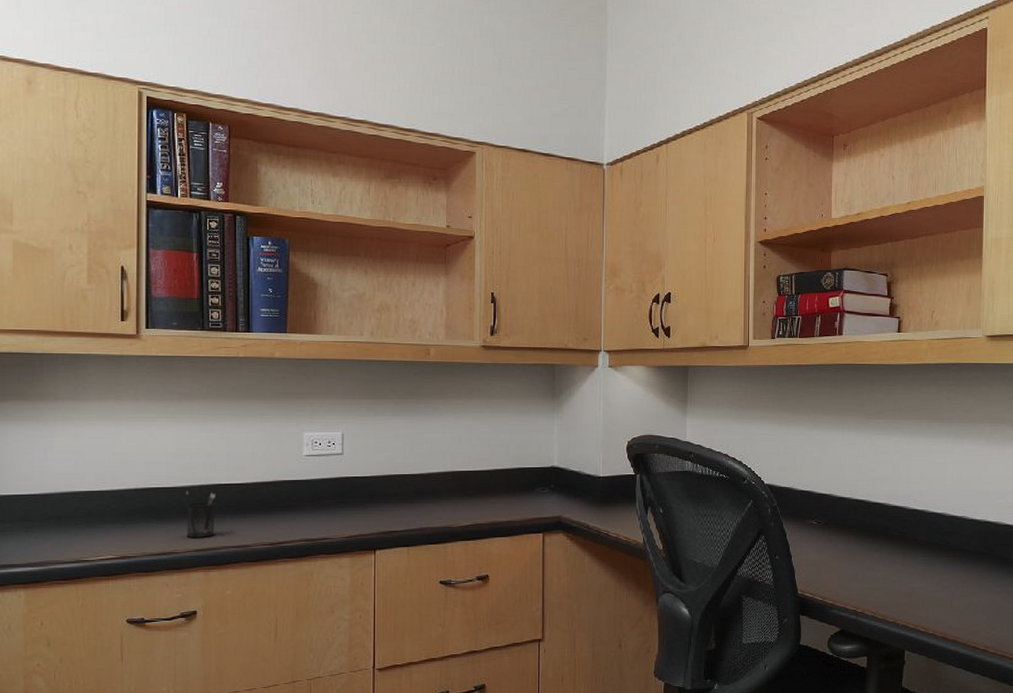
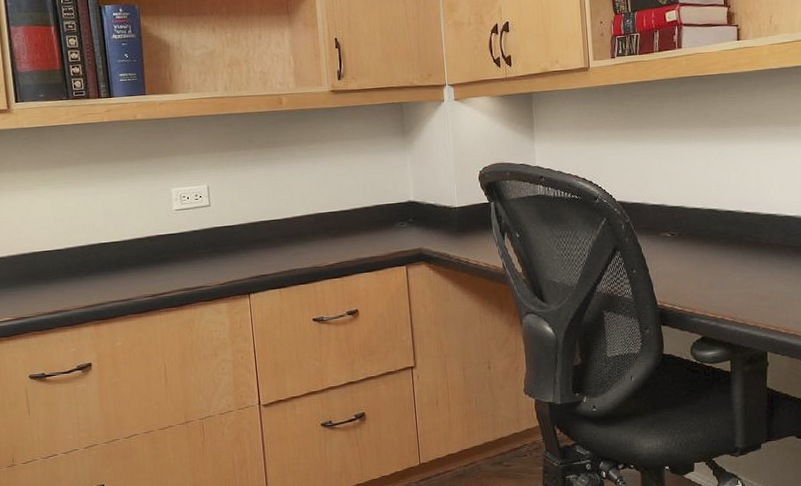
pencil holder: present [185,491,215,538] -> none [69,252,101,296]

